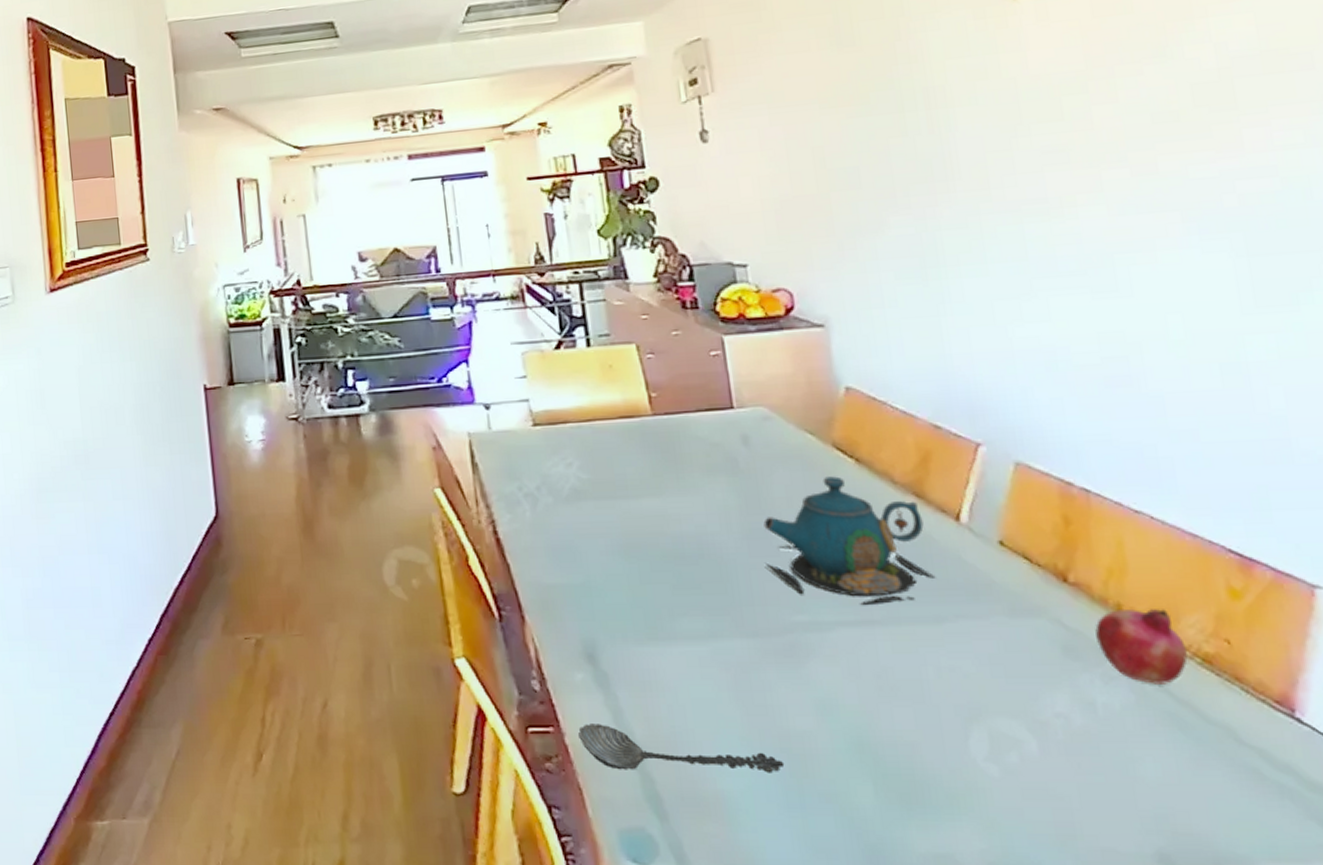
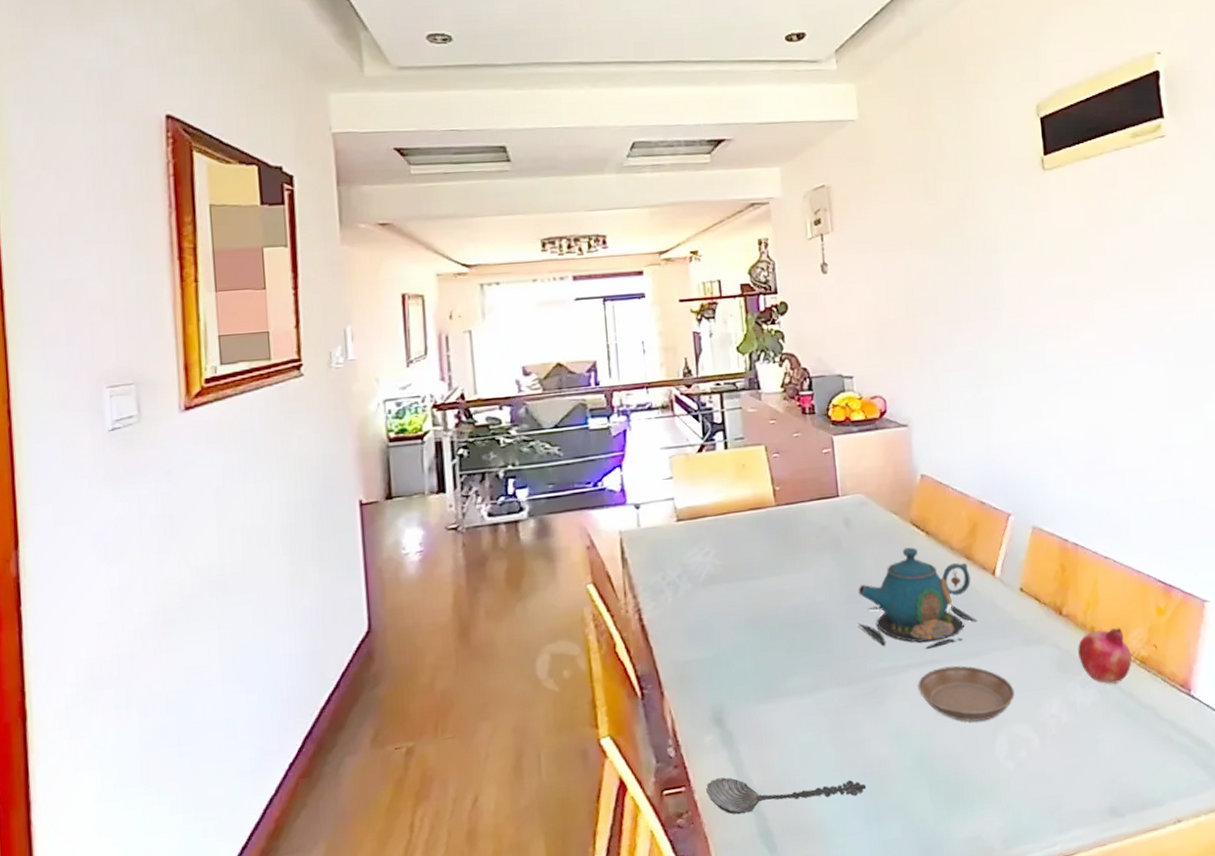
saucer: none [850,630,997,707] -> present [917,665,1015,722]

